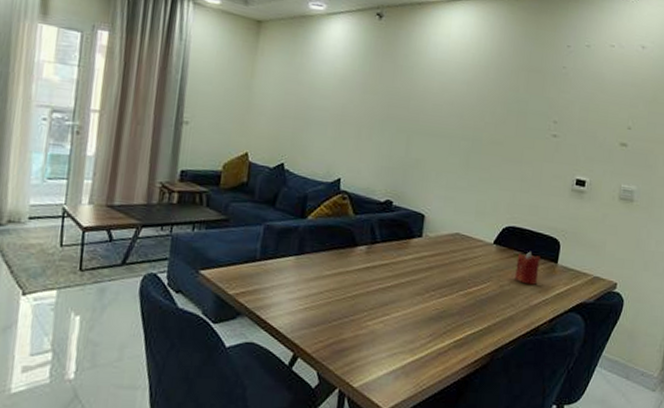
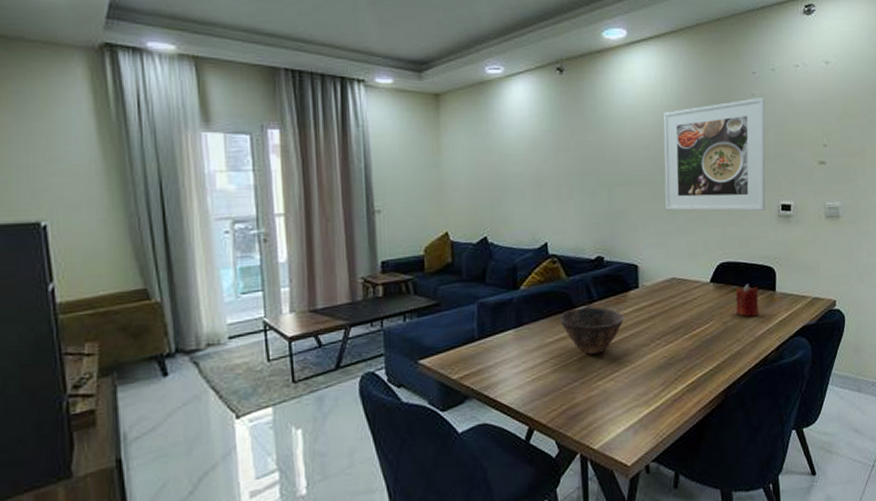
bowl: none [340,246,404,295] -> present [560,306,625,355]
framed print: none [460,70,575,182] -> present [663,98,766,211]

